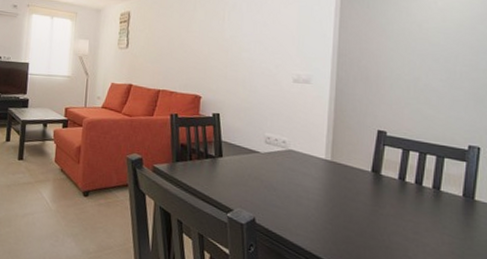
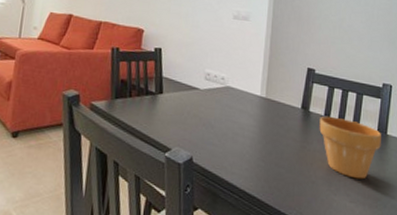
flower pot: none [393,179,467,246] -> present [319,116,381,180]

